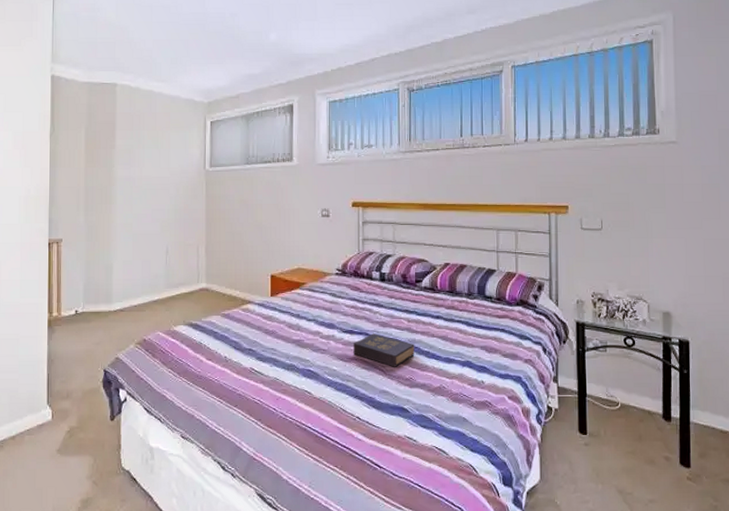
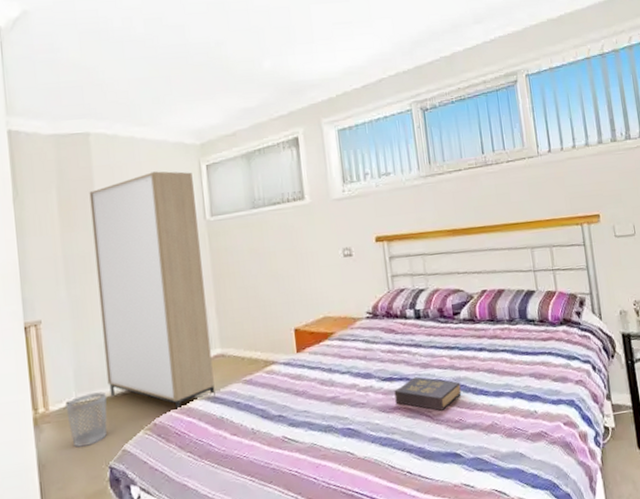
wastebasket: none [74,306,108,350] -> present [65,391,107,448]
wardrobe: none [110,123,198,331] -> present [89,171,215,410]

